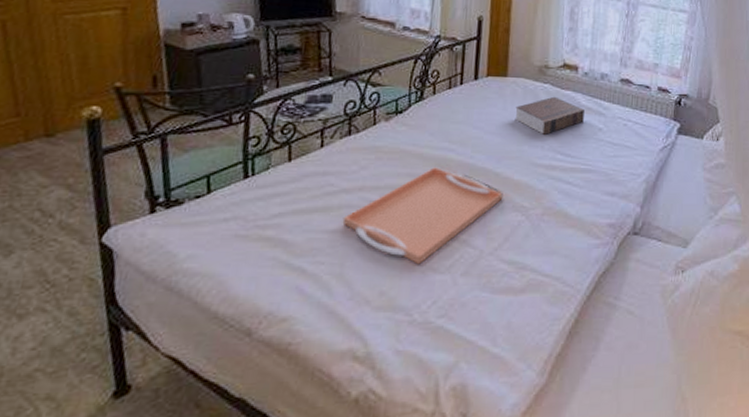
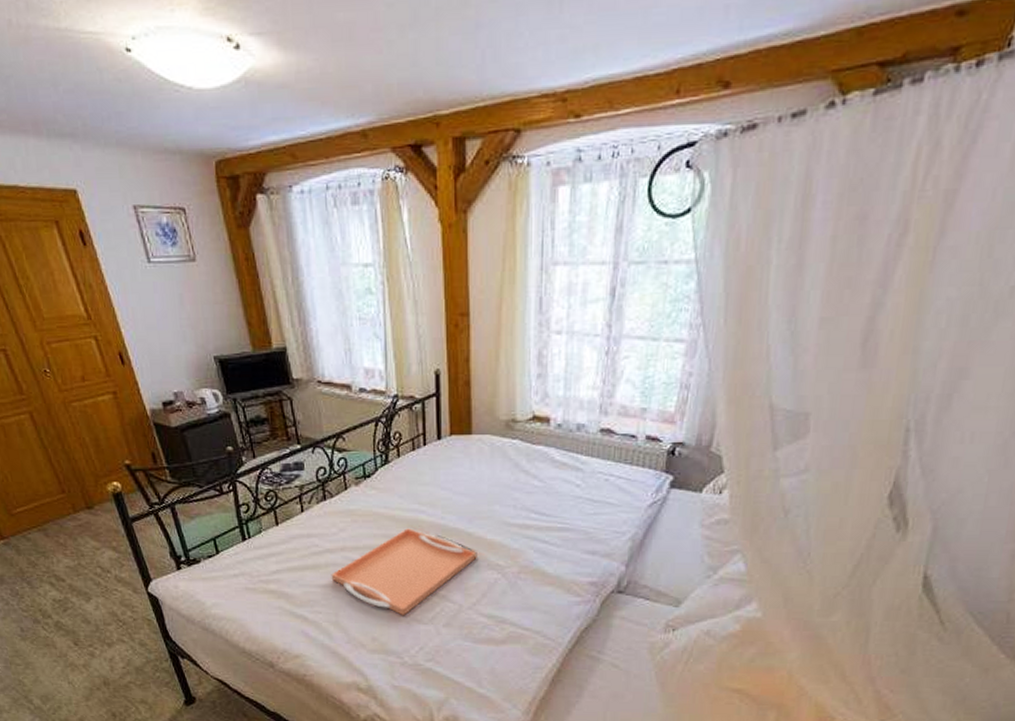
book: present [514,96,584,135] -> none [483,452,559,493]

